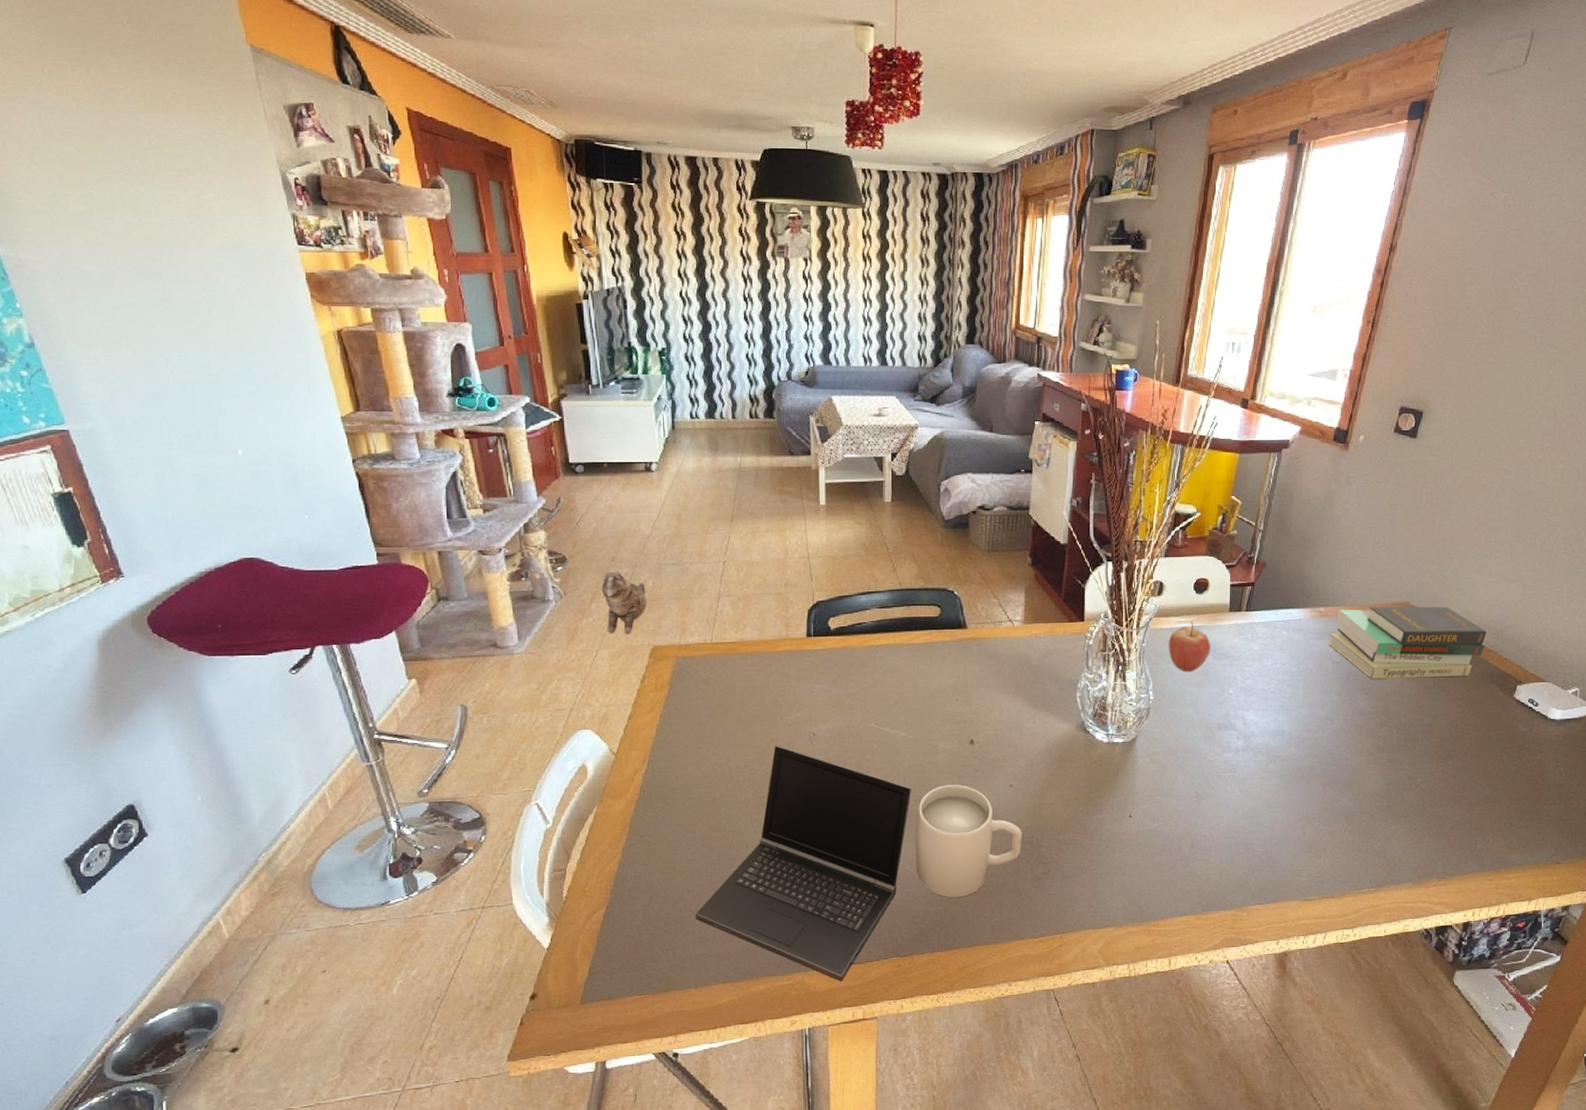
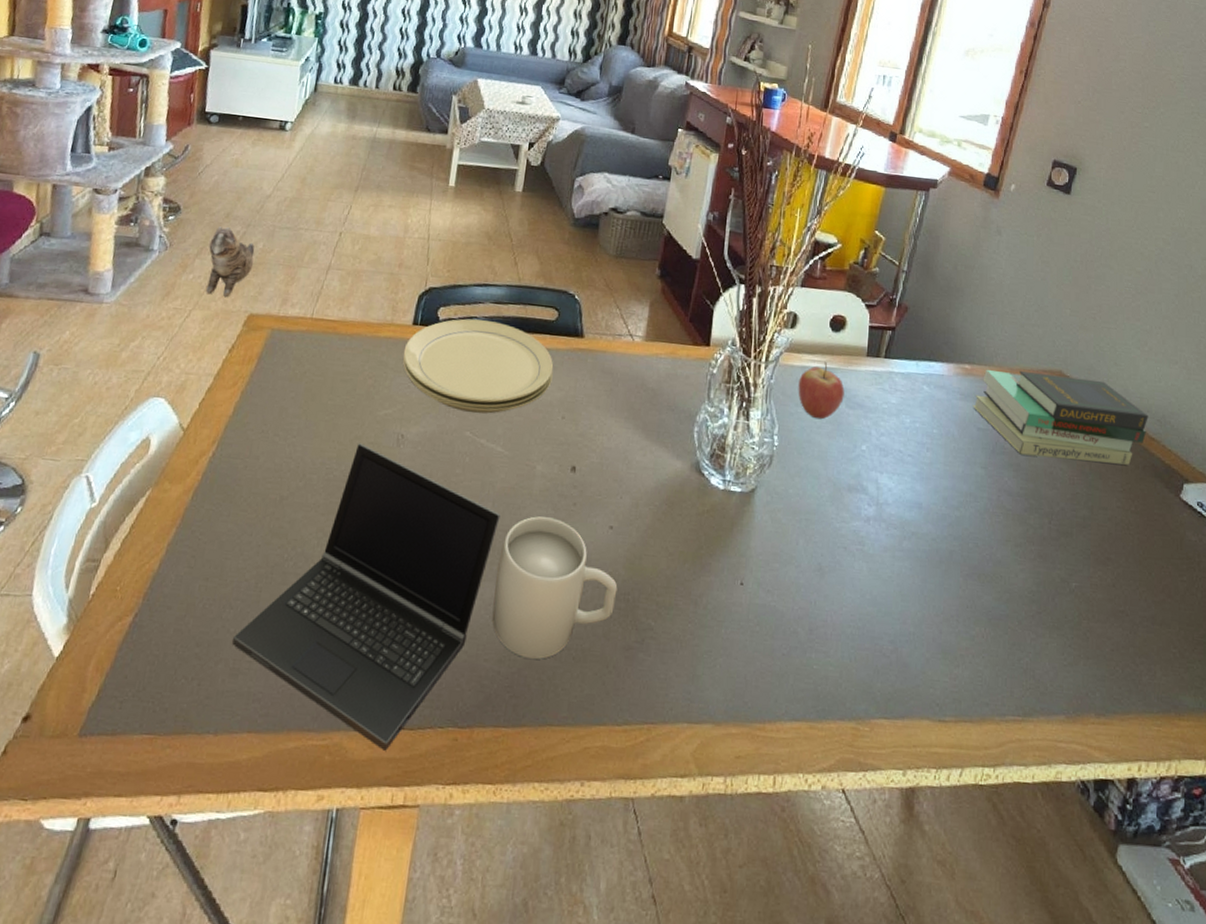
plate: none [802,624,943,706] -> present [403,318,554,414]

